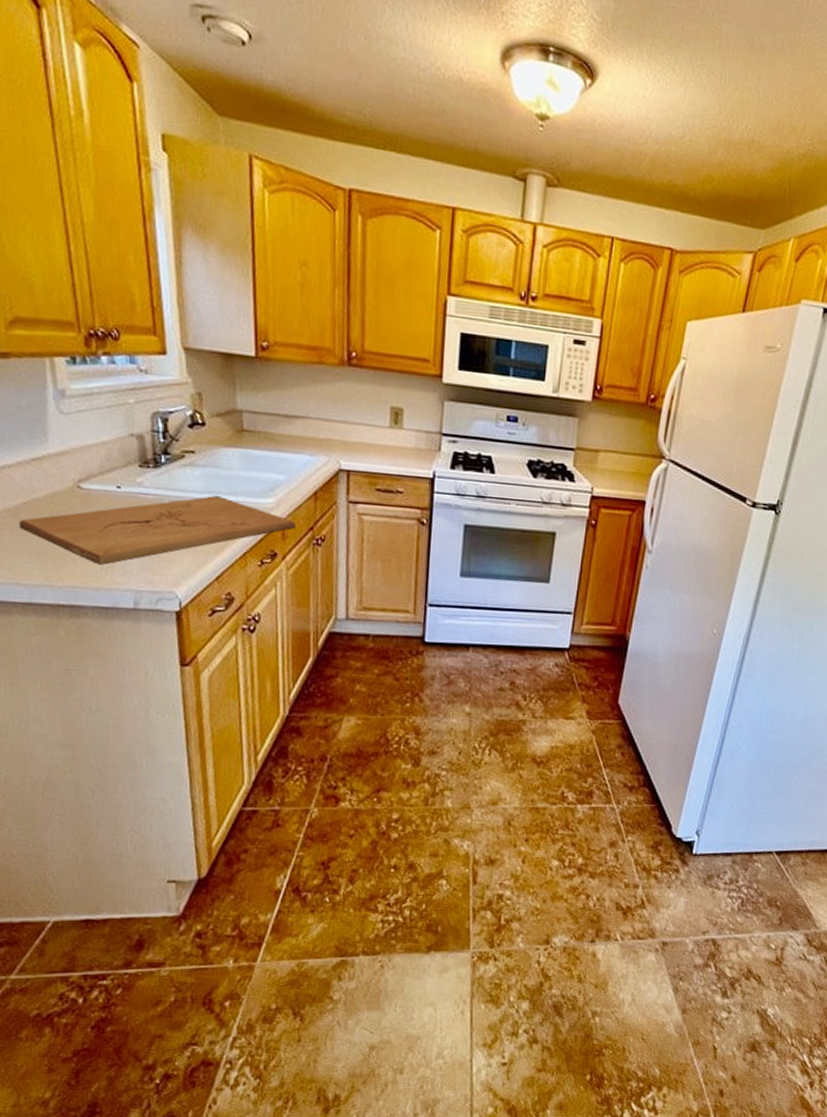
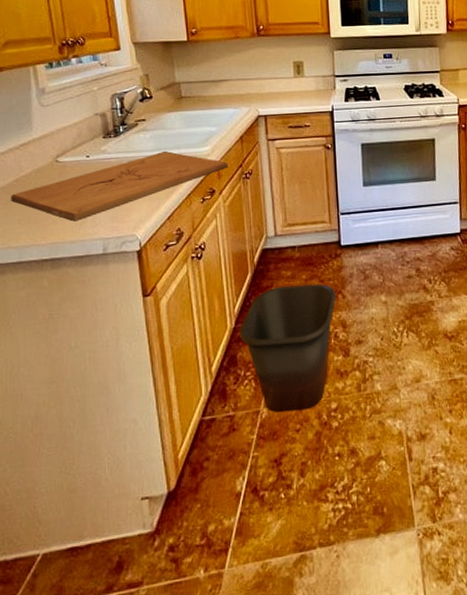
waste bin: none [293,677,413,816] -> present [240,283,337,412]

